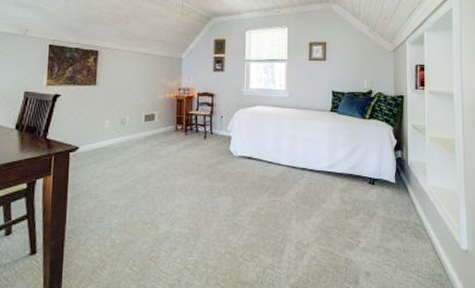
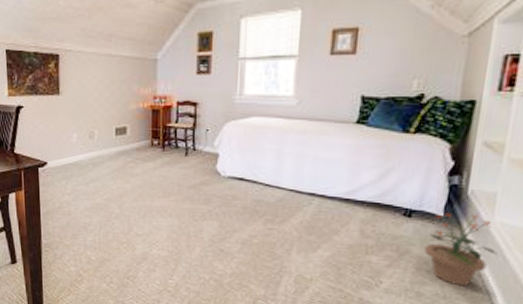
potted plant: none [386,180,433,240] -> present [424,213,498,287]

